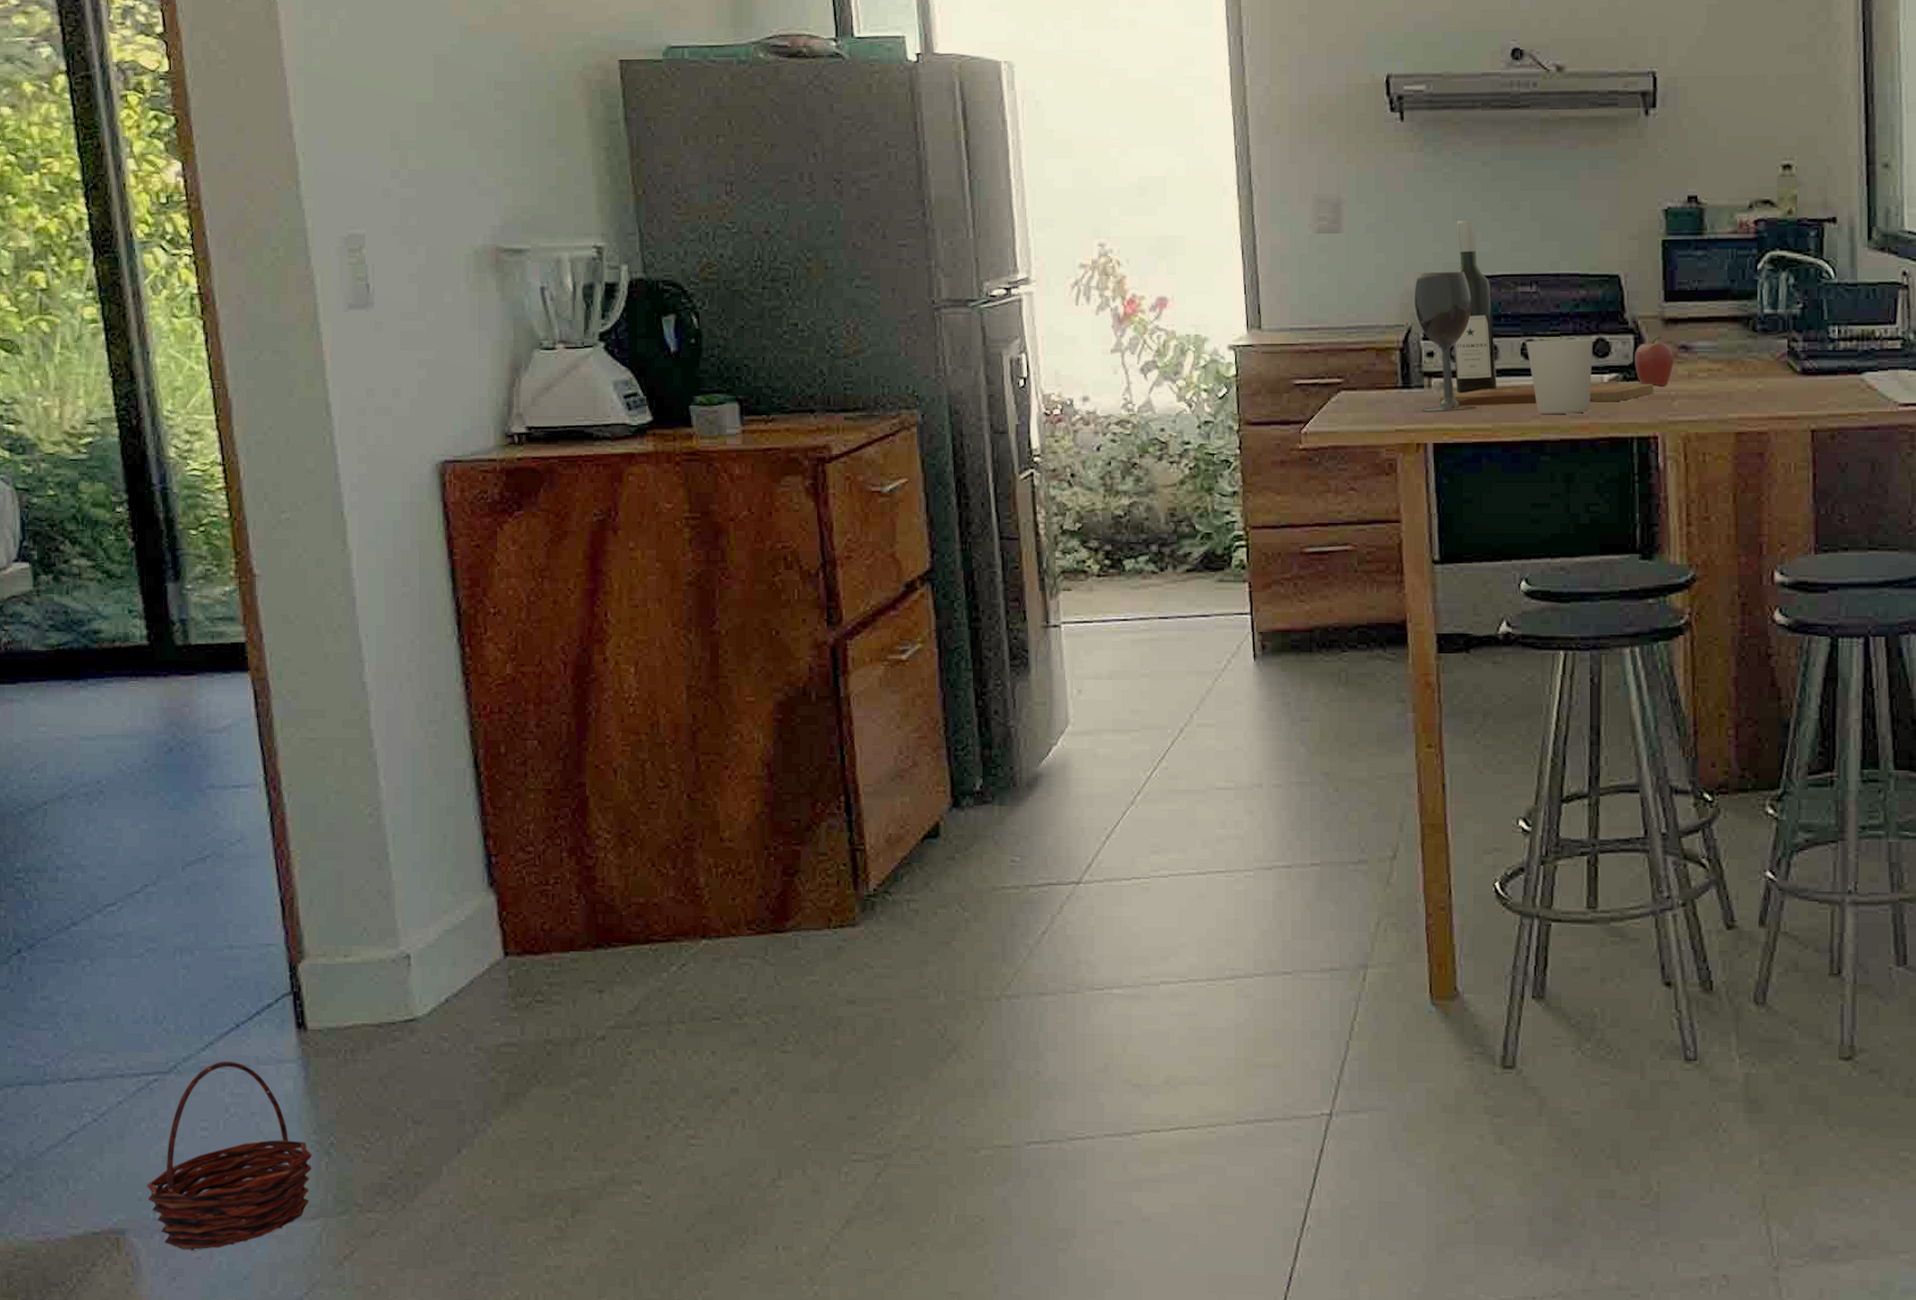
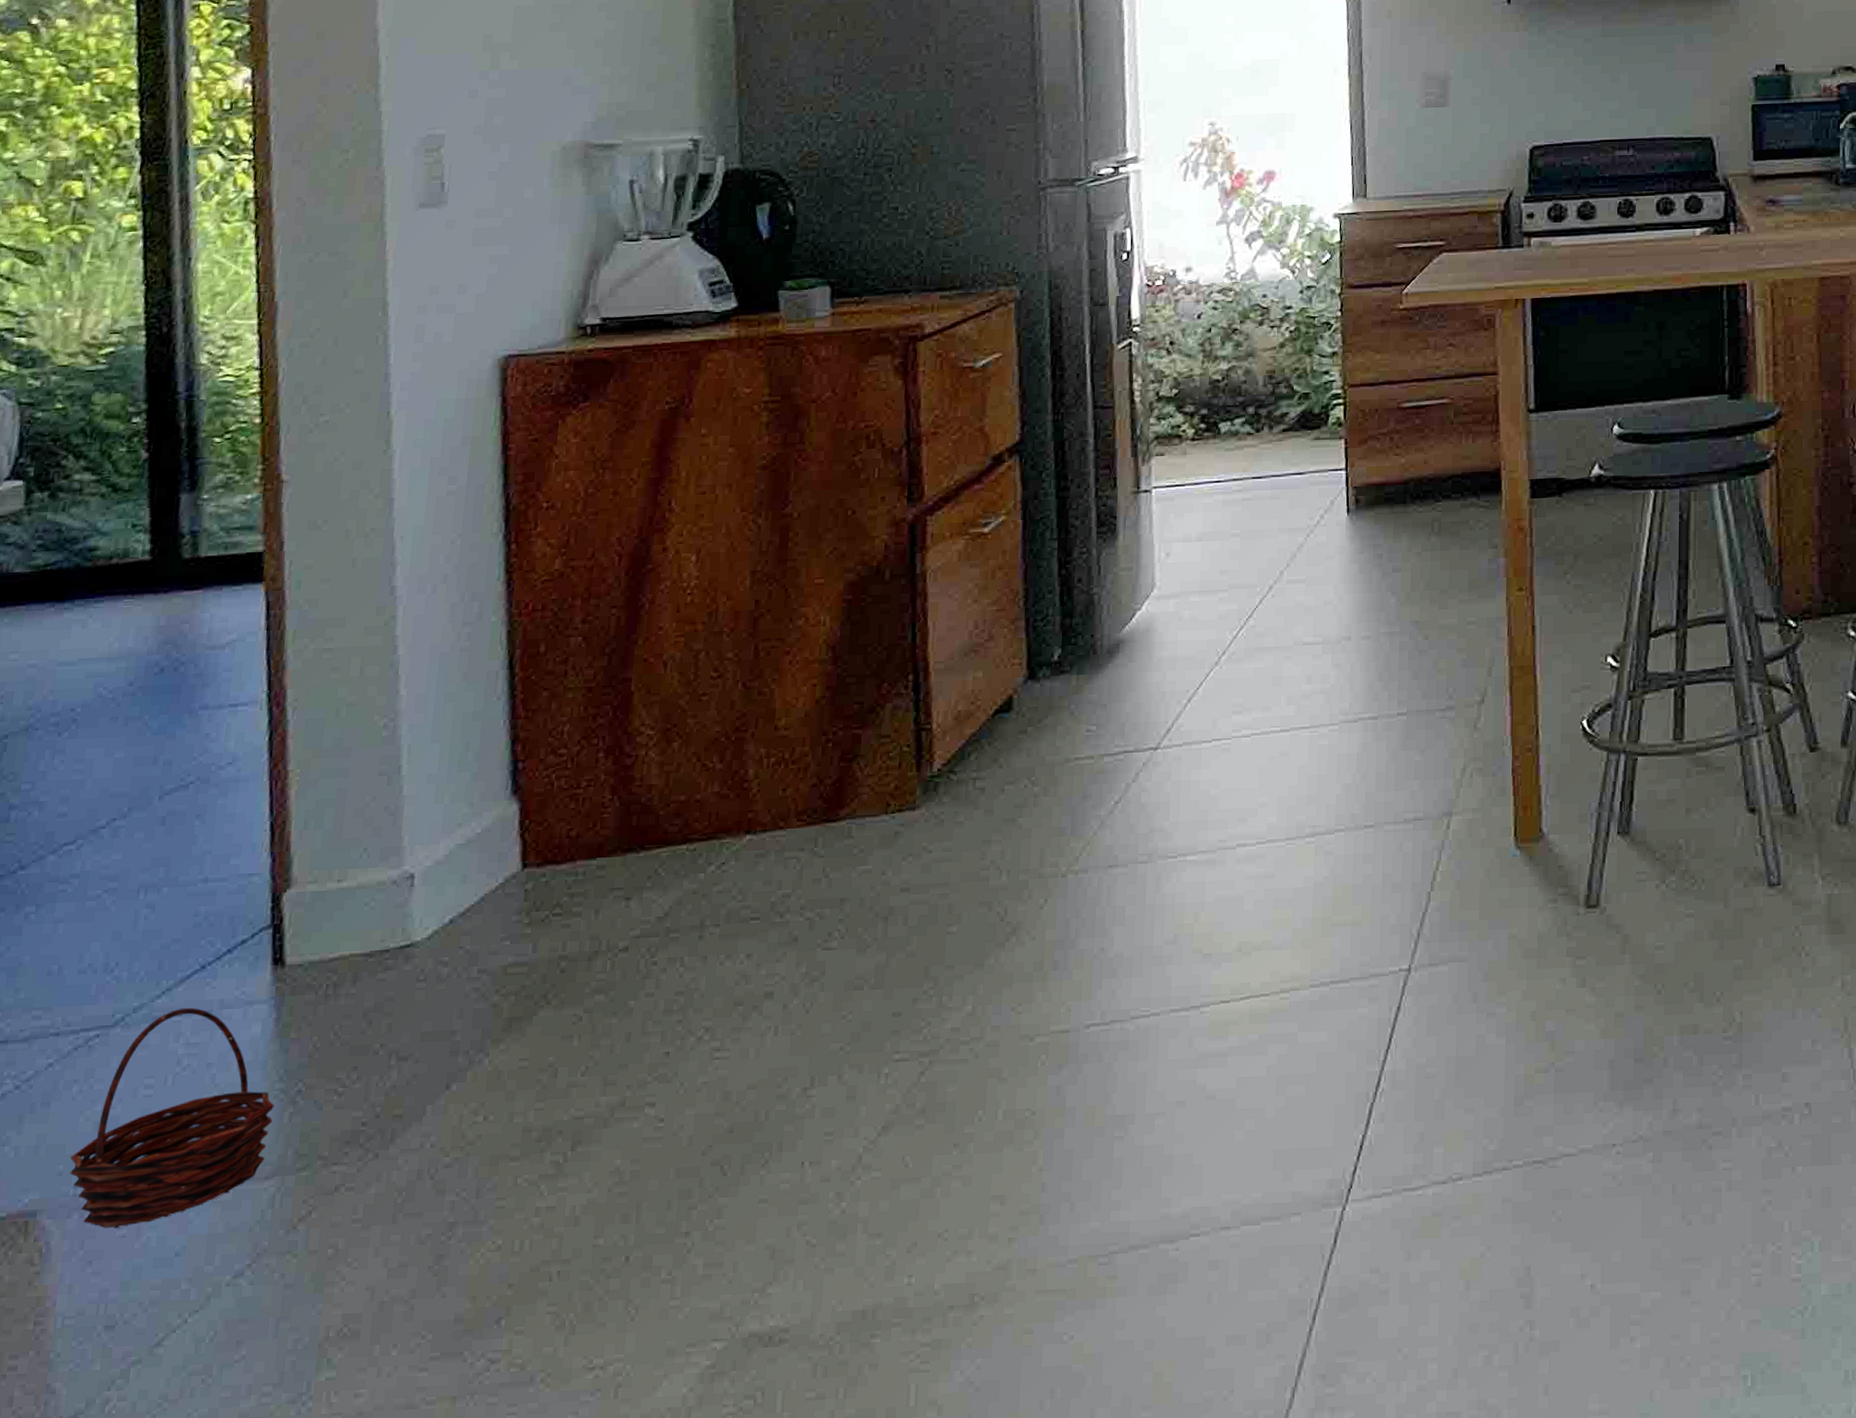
wine glass: present [1413,271,1477,412] -> none [1515,138,1574,269]
cutting board: present [1440,383,1653,407] -> none [1538,235,1742,263]
bottle: present [1454,220,1498,394] -> none [1553,92,1595,252]
dixie cup: present [1526,338,1593,415] -> none [1622,196,1686,268]
fruit: present [1635,335,1674,387] -> none [1725,191,1762,238]

